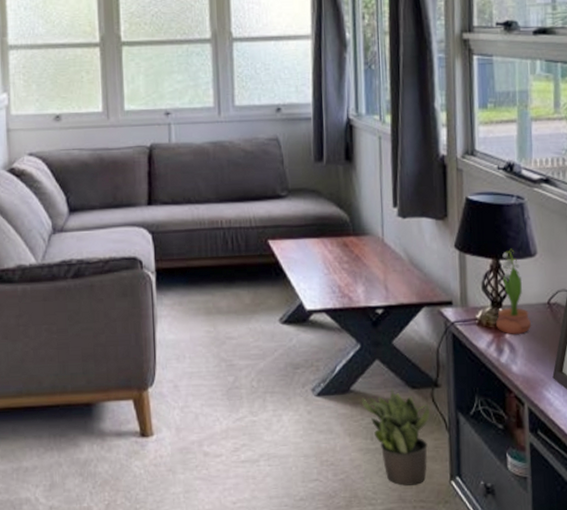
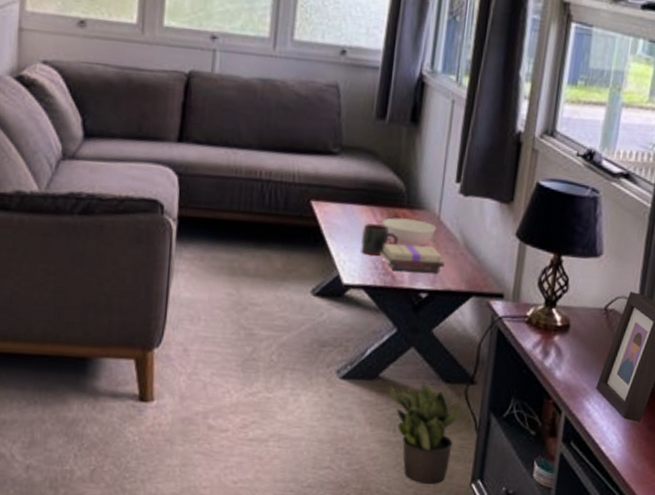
mug: none [316,253,350,282] -> present [360,222,398,256]
bowl: none [333,244,382,270] -> present [382,217,437,247]
books: none [335,266,395,292] -> present [379,244,445,273]
potted flower: present [496,249,532,334] -> none [546,246,584,338]

